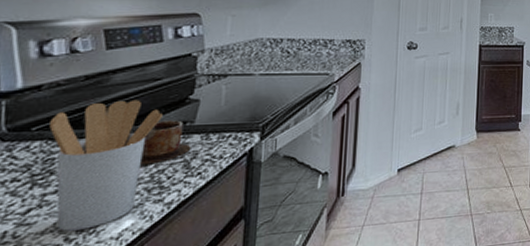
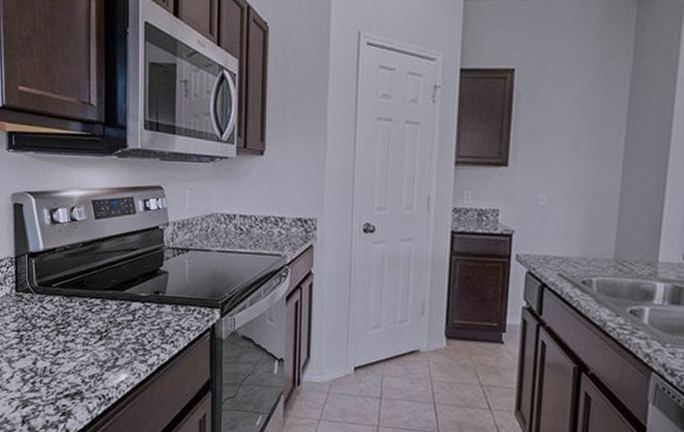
utensil holder: present [49,100,163,231] -> none [64,266,140,376]
mug: present [140,120,191,165] -> none [128,288,165,328]

